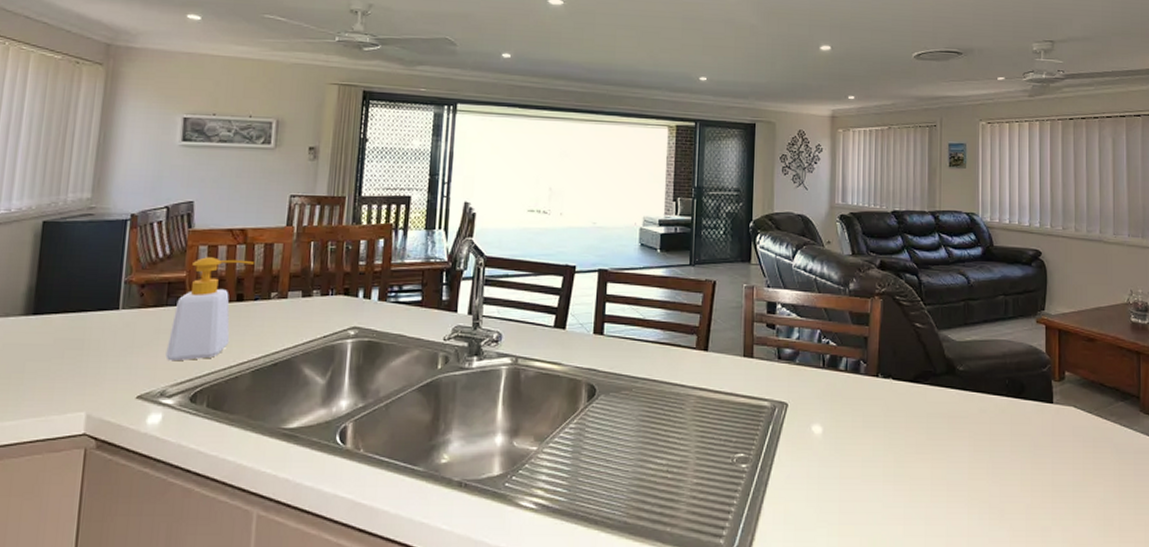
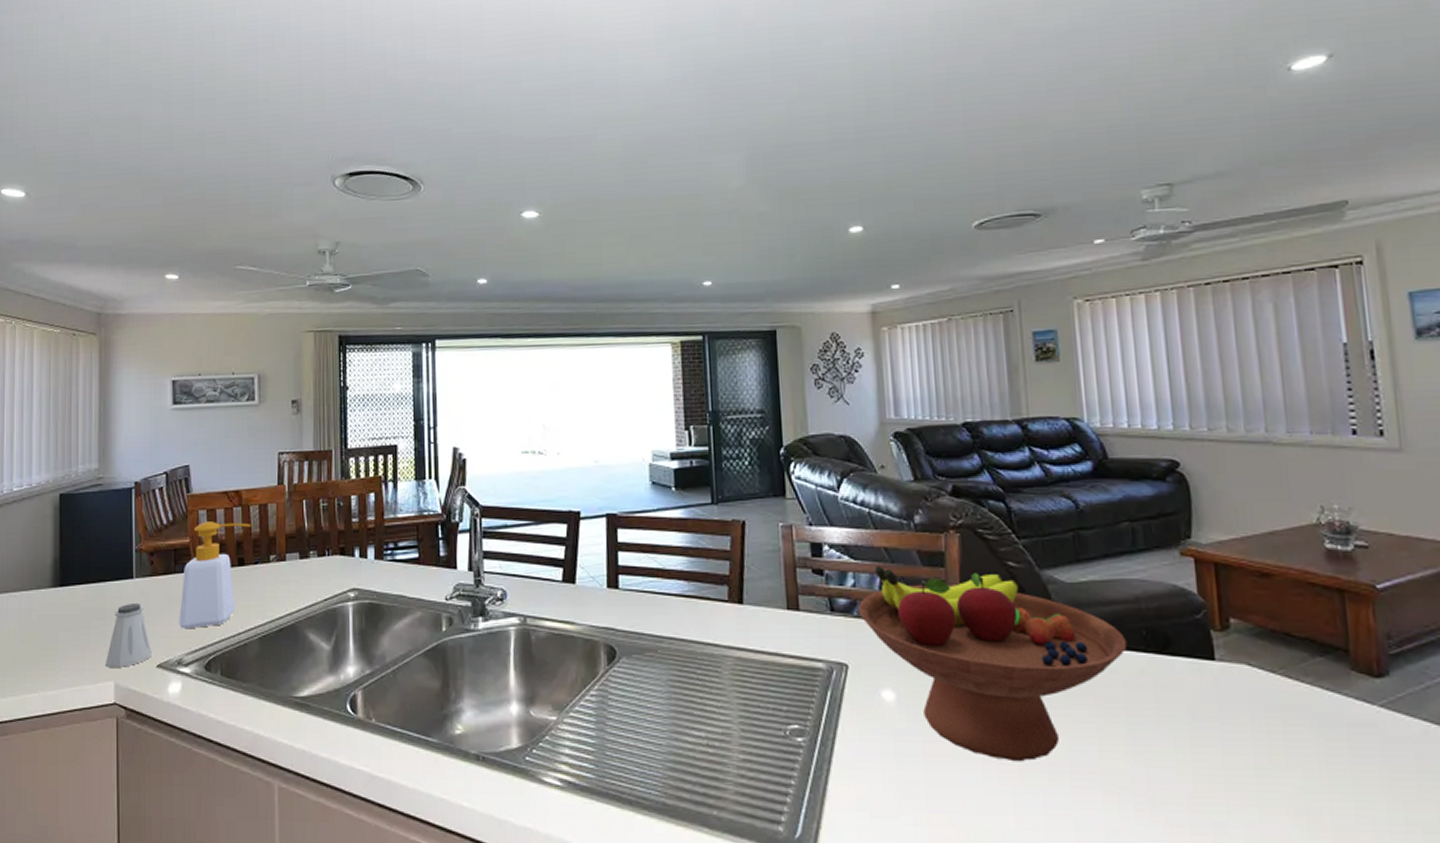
saltshaker: none [77,335,132,398] -> present [105,604,152,667]
fruit bowl: none [800,322,995,483] -> present [859,565,1128,762]

